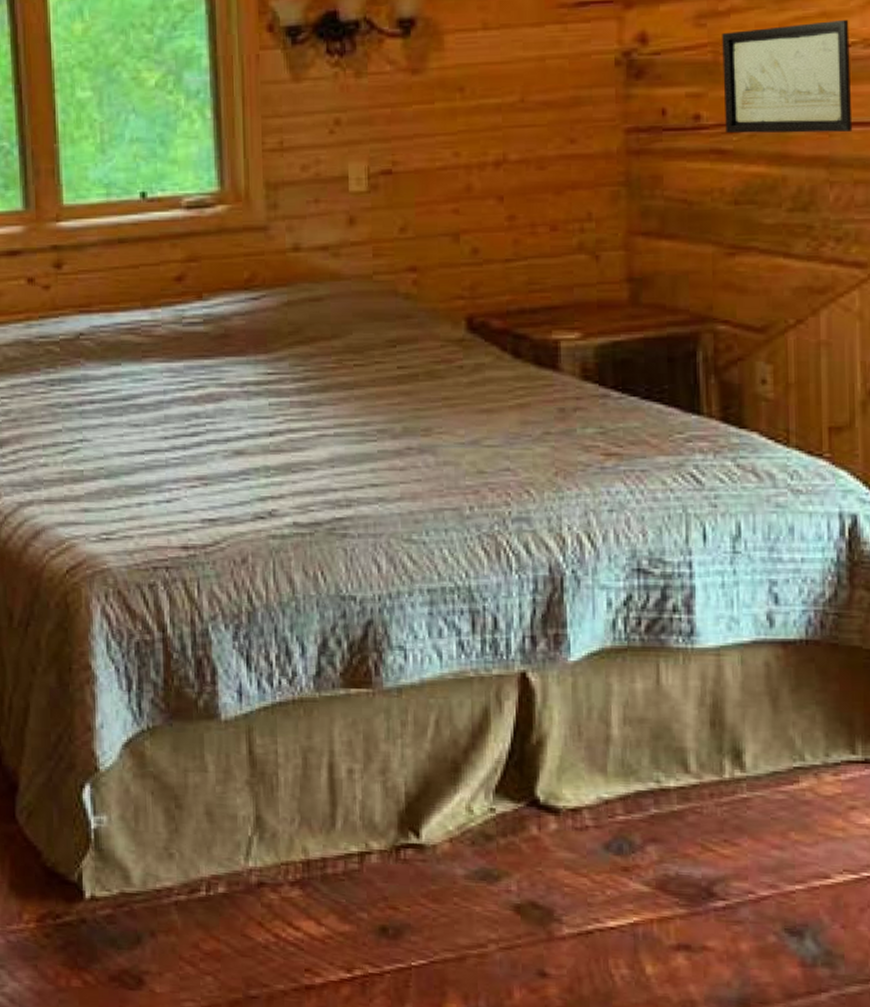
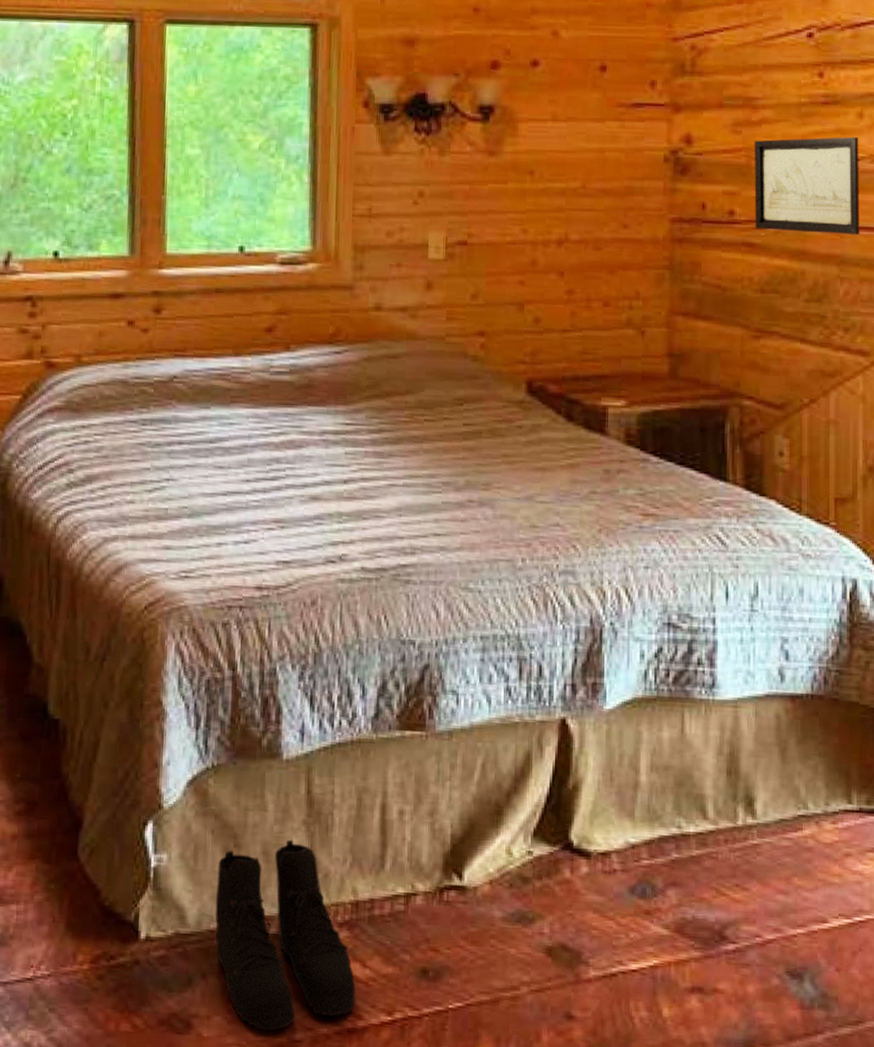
boots: none [159,799,312,988] -> present [215,839,356,1032]

